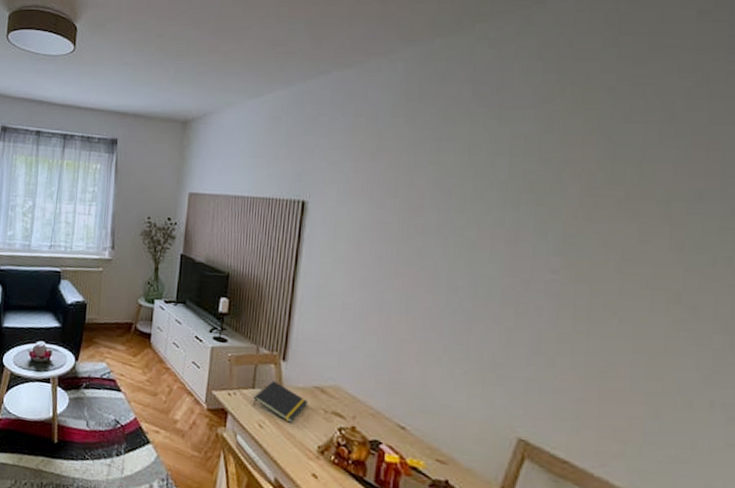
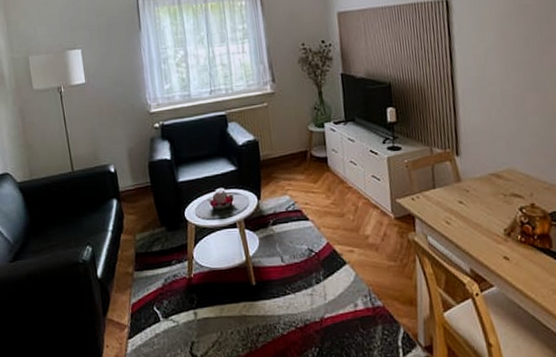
notepad: present [253,381,309,423] -> none [436,177,488,213]

